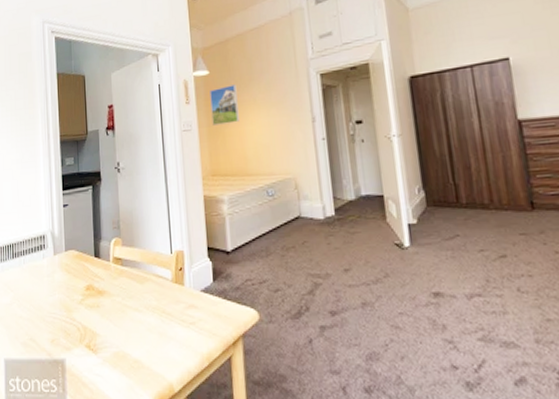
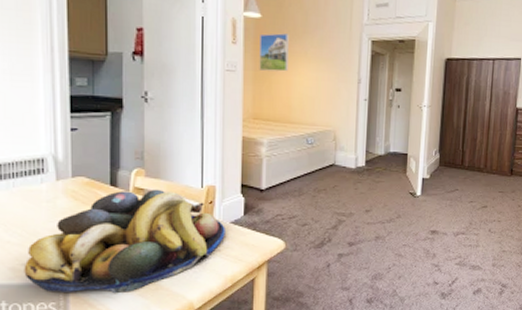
fruit bowl: none [32,257,197,372] -> present [24,189,225,294]

